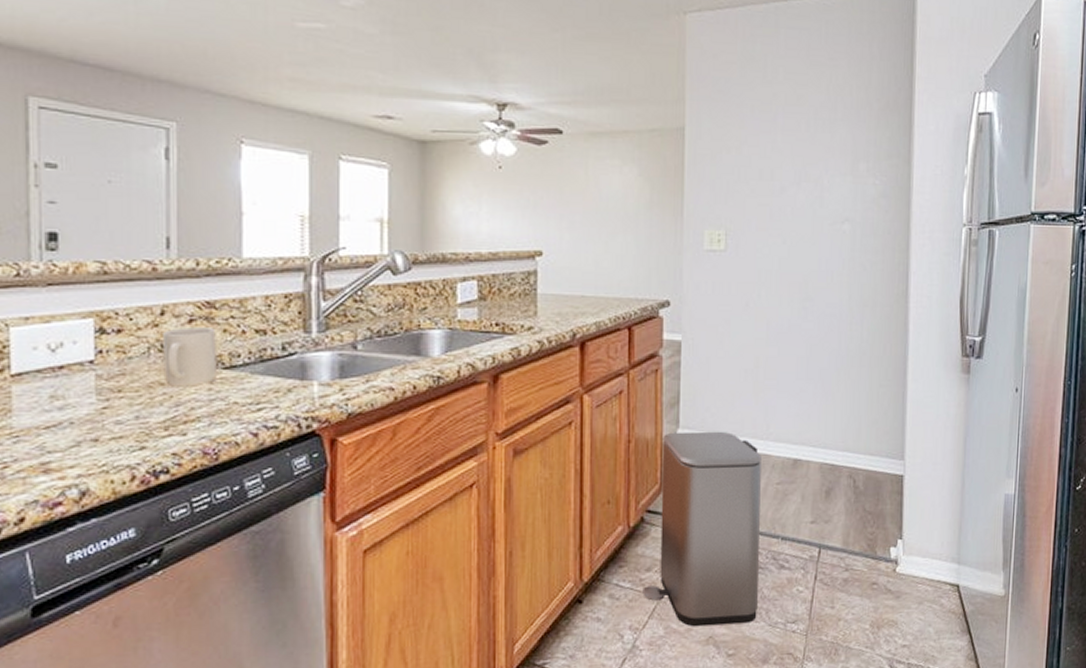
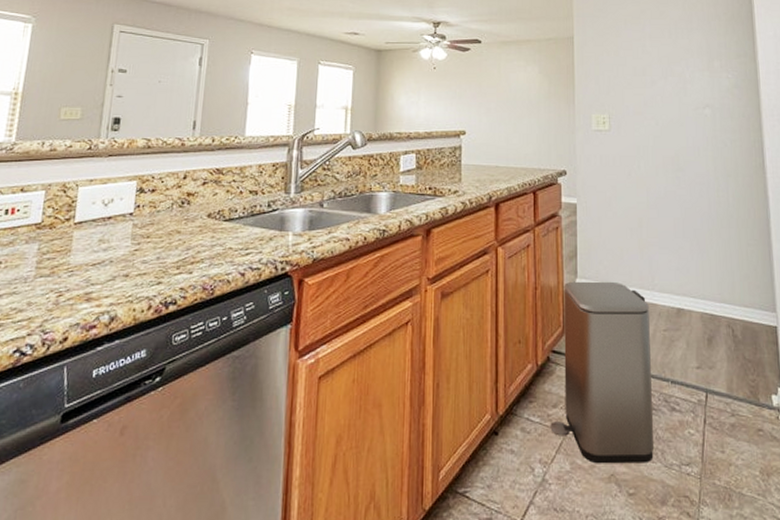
mug: present [163,327,217,387] -> none [181,188,222,235]

